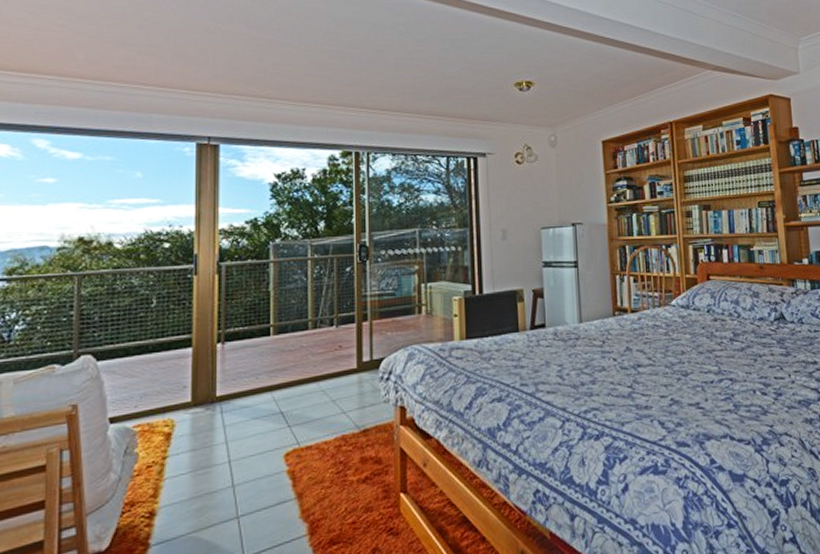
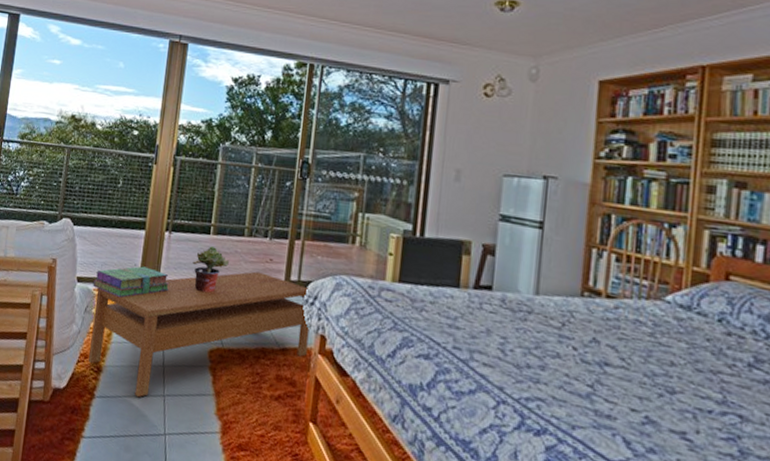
stack of books: none [131,386,229,427] -> present [93,266,169,298]
coffee table: none [137,361,389,530] -> present [89,271,309,398]
potted plant: none [254,347,295,398] -> present [192,246,229,293]

